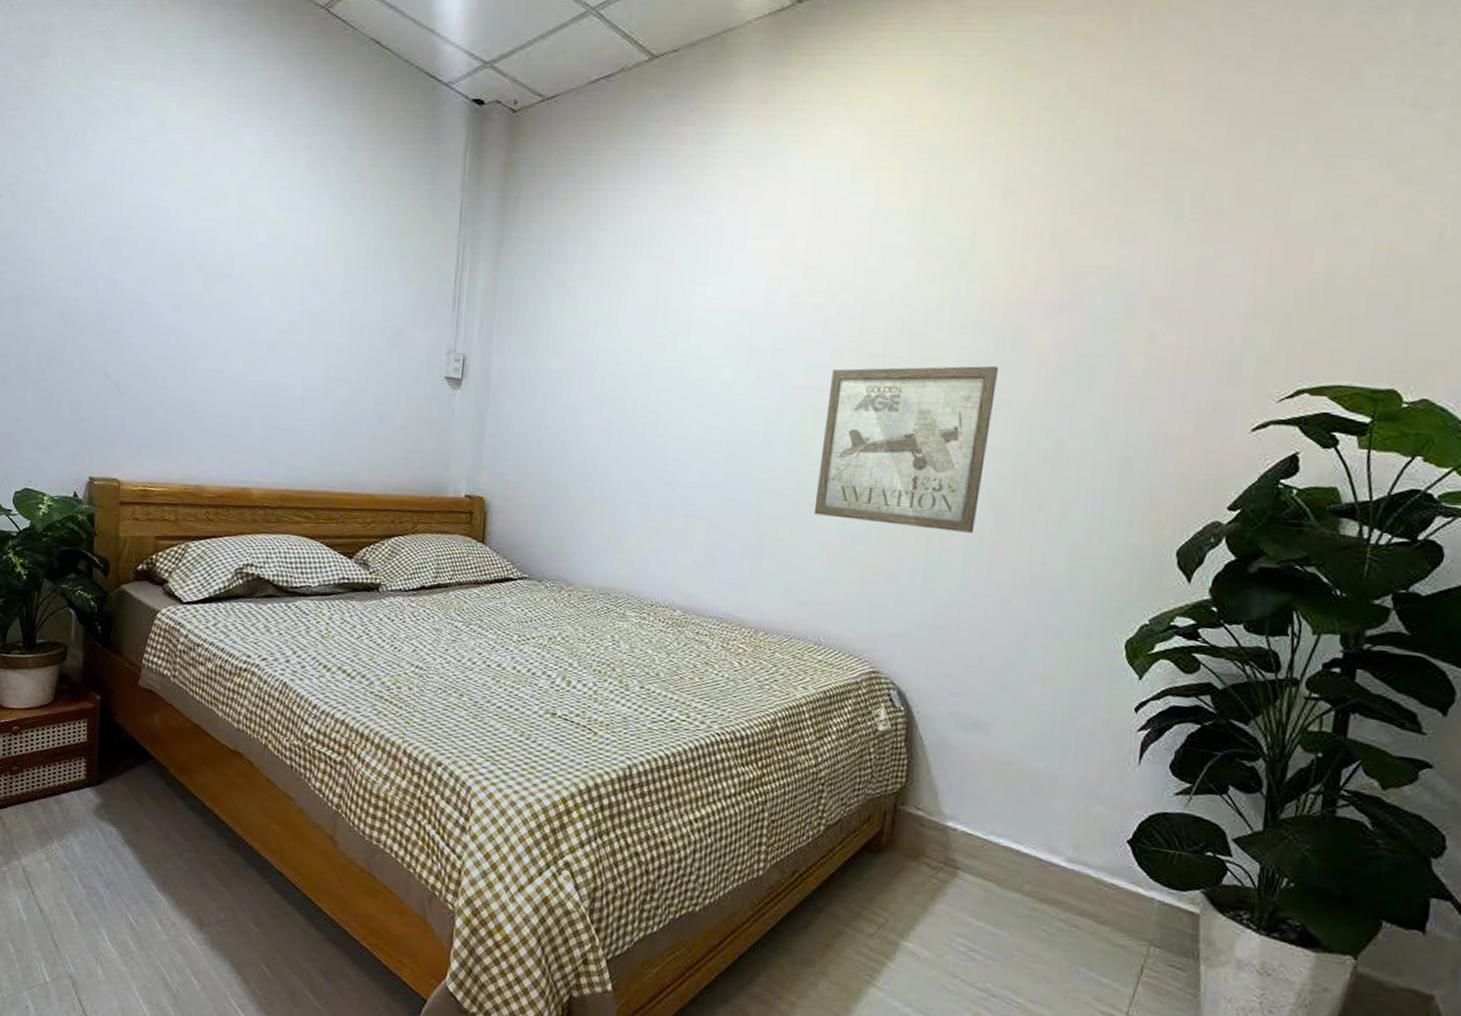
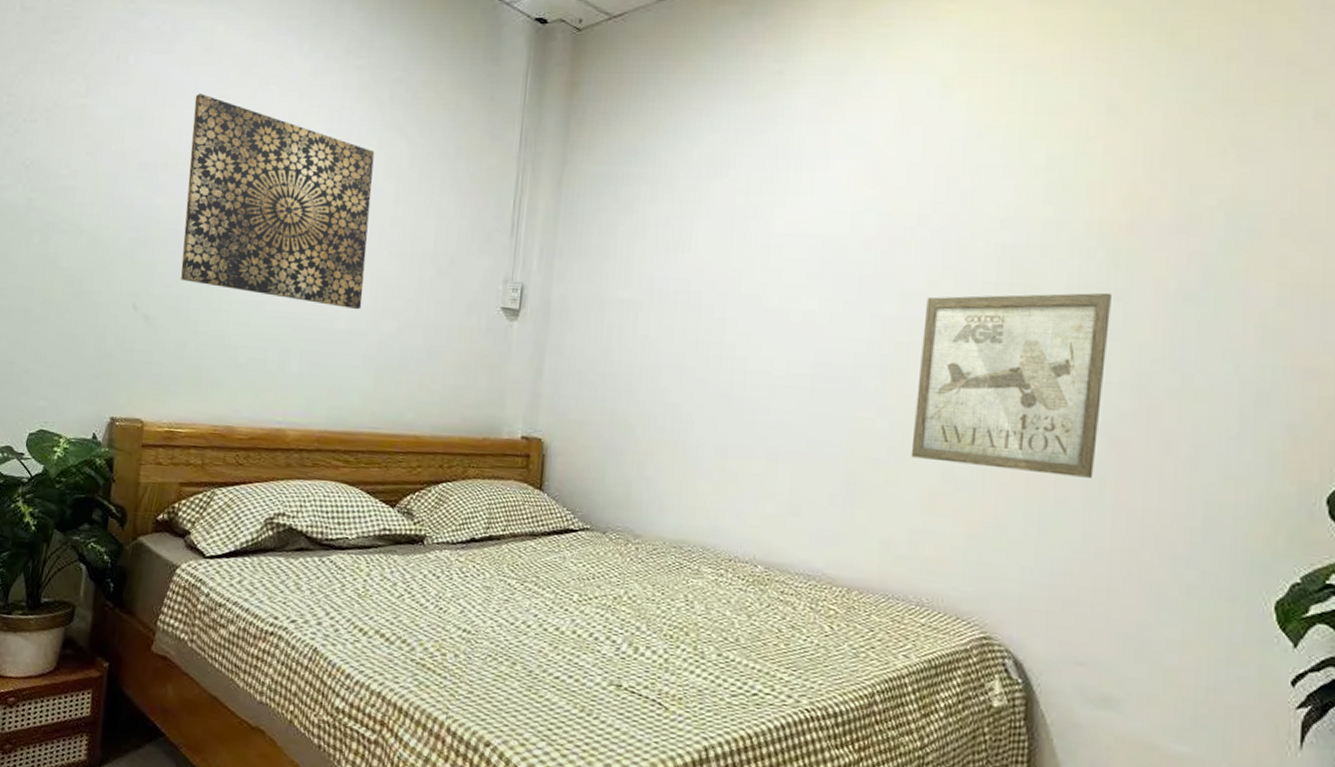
wall art: none [147,170,324,379] -> present [181,94,375,310]

